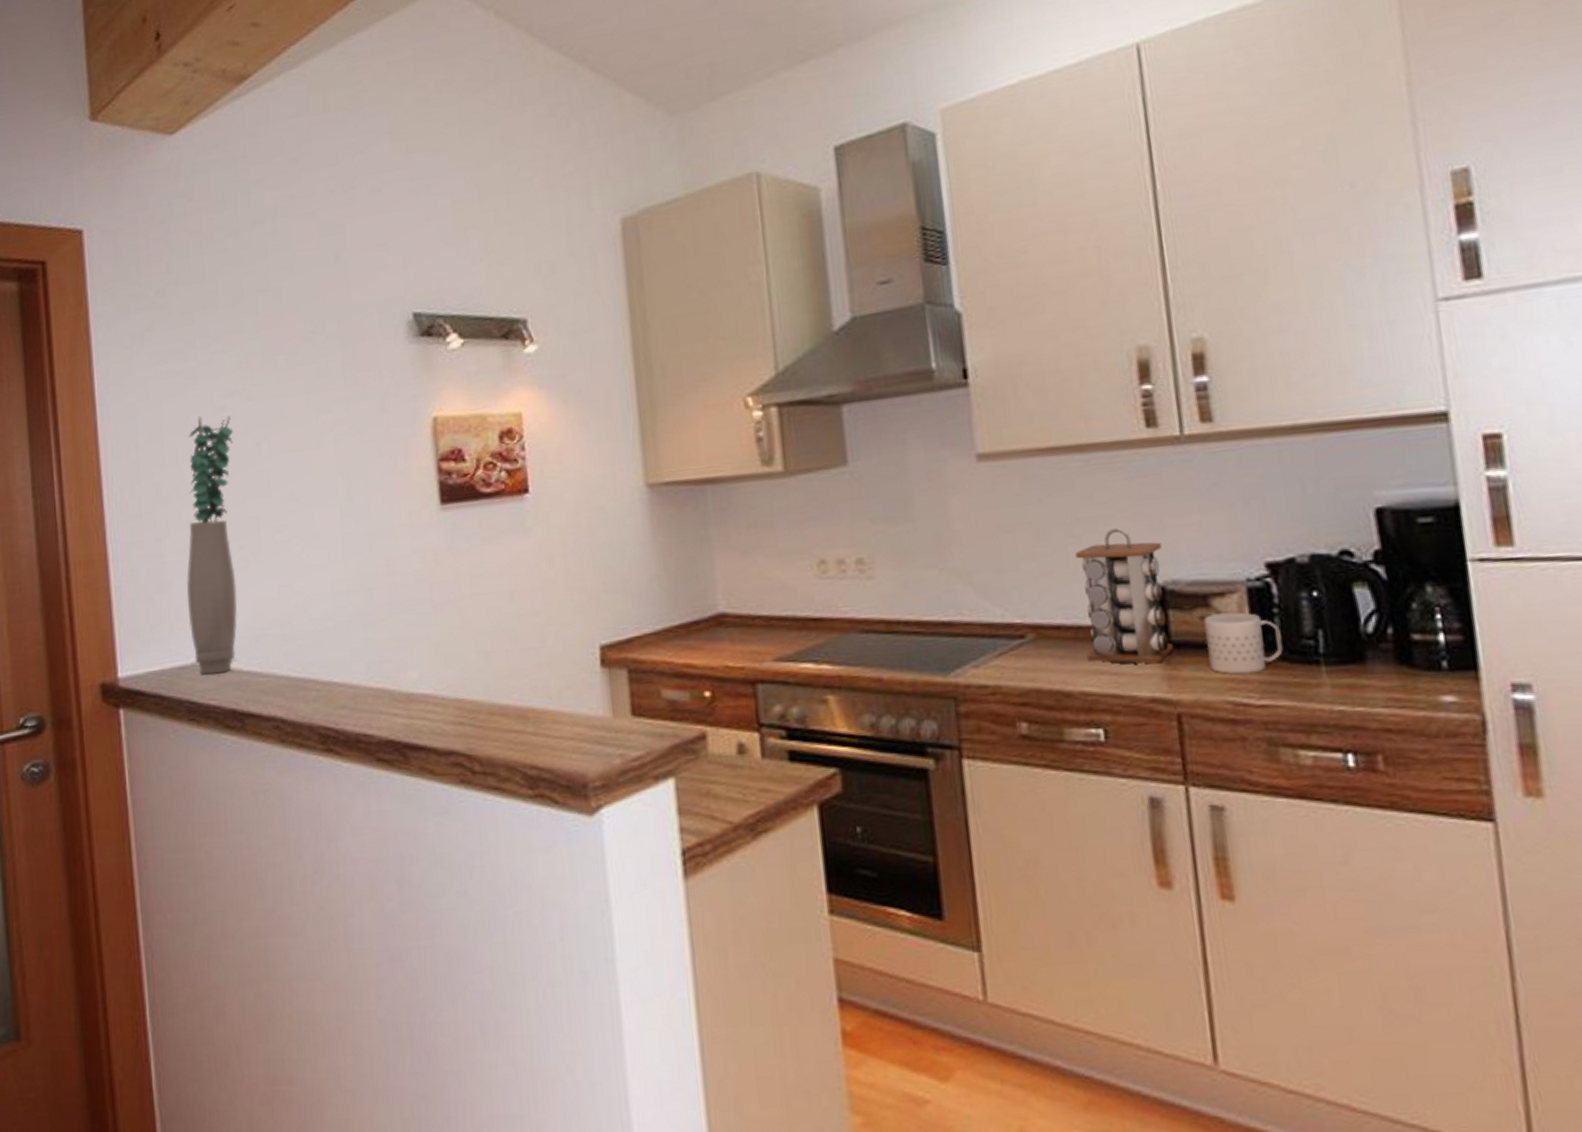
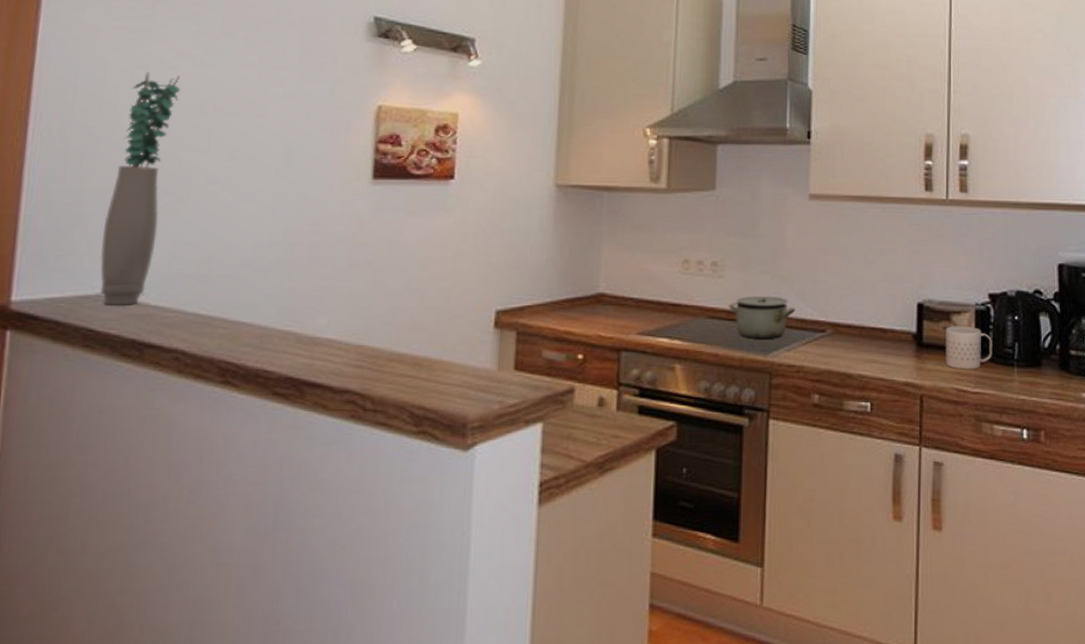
saucepan: none [886,596,979,654] -> present [729,295,796,339]
spice rack: present [1075,528,1174,665] -> none [866,259,924,357]

